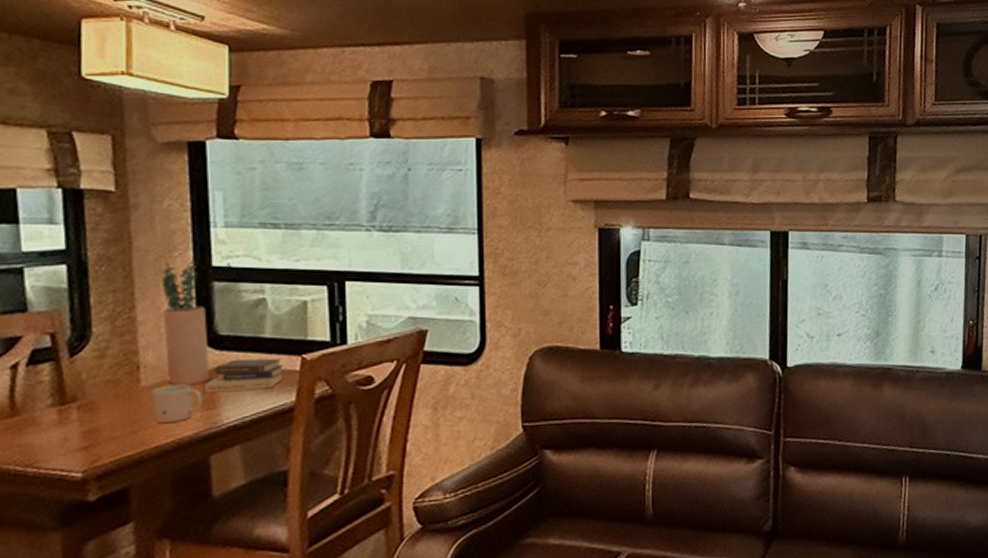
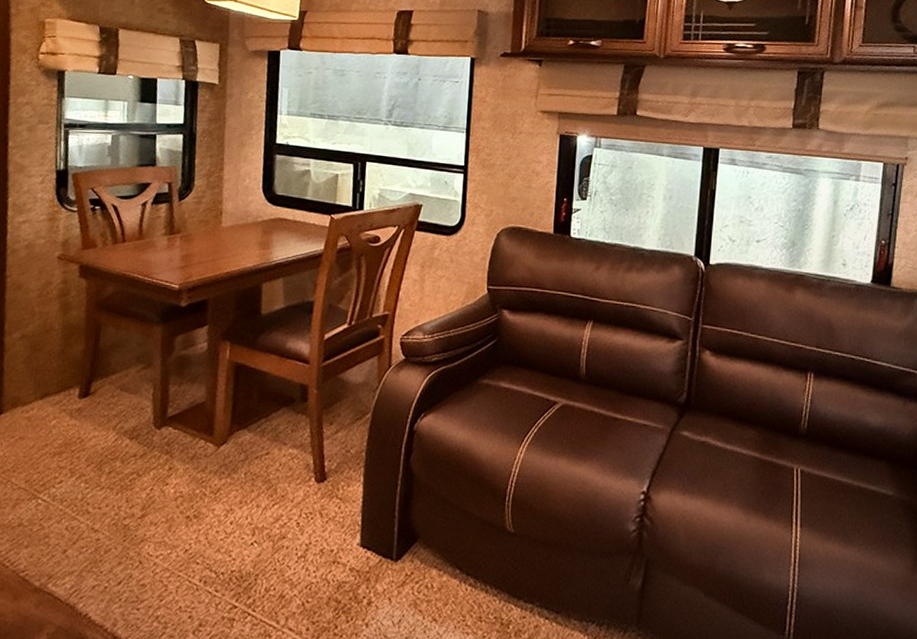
mug: present [151,384,203,424] -> none [227,228,262,257]
vase: present [161,254,210,386] -> none [240,133,269,230]
books: present [203,358,283,393] -> none [262,213,318,238]

